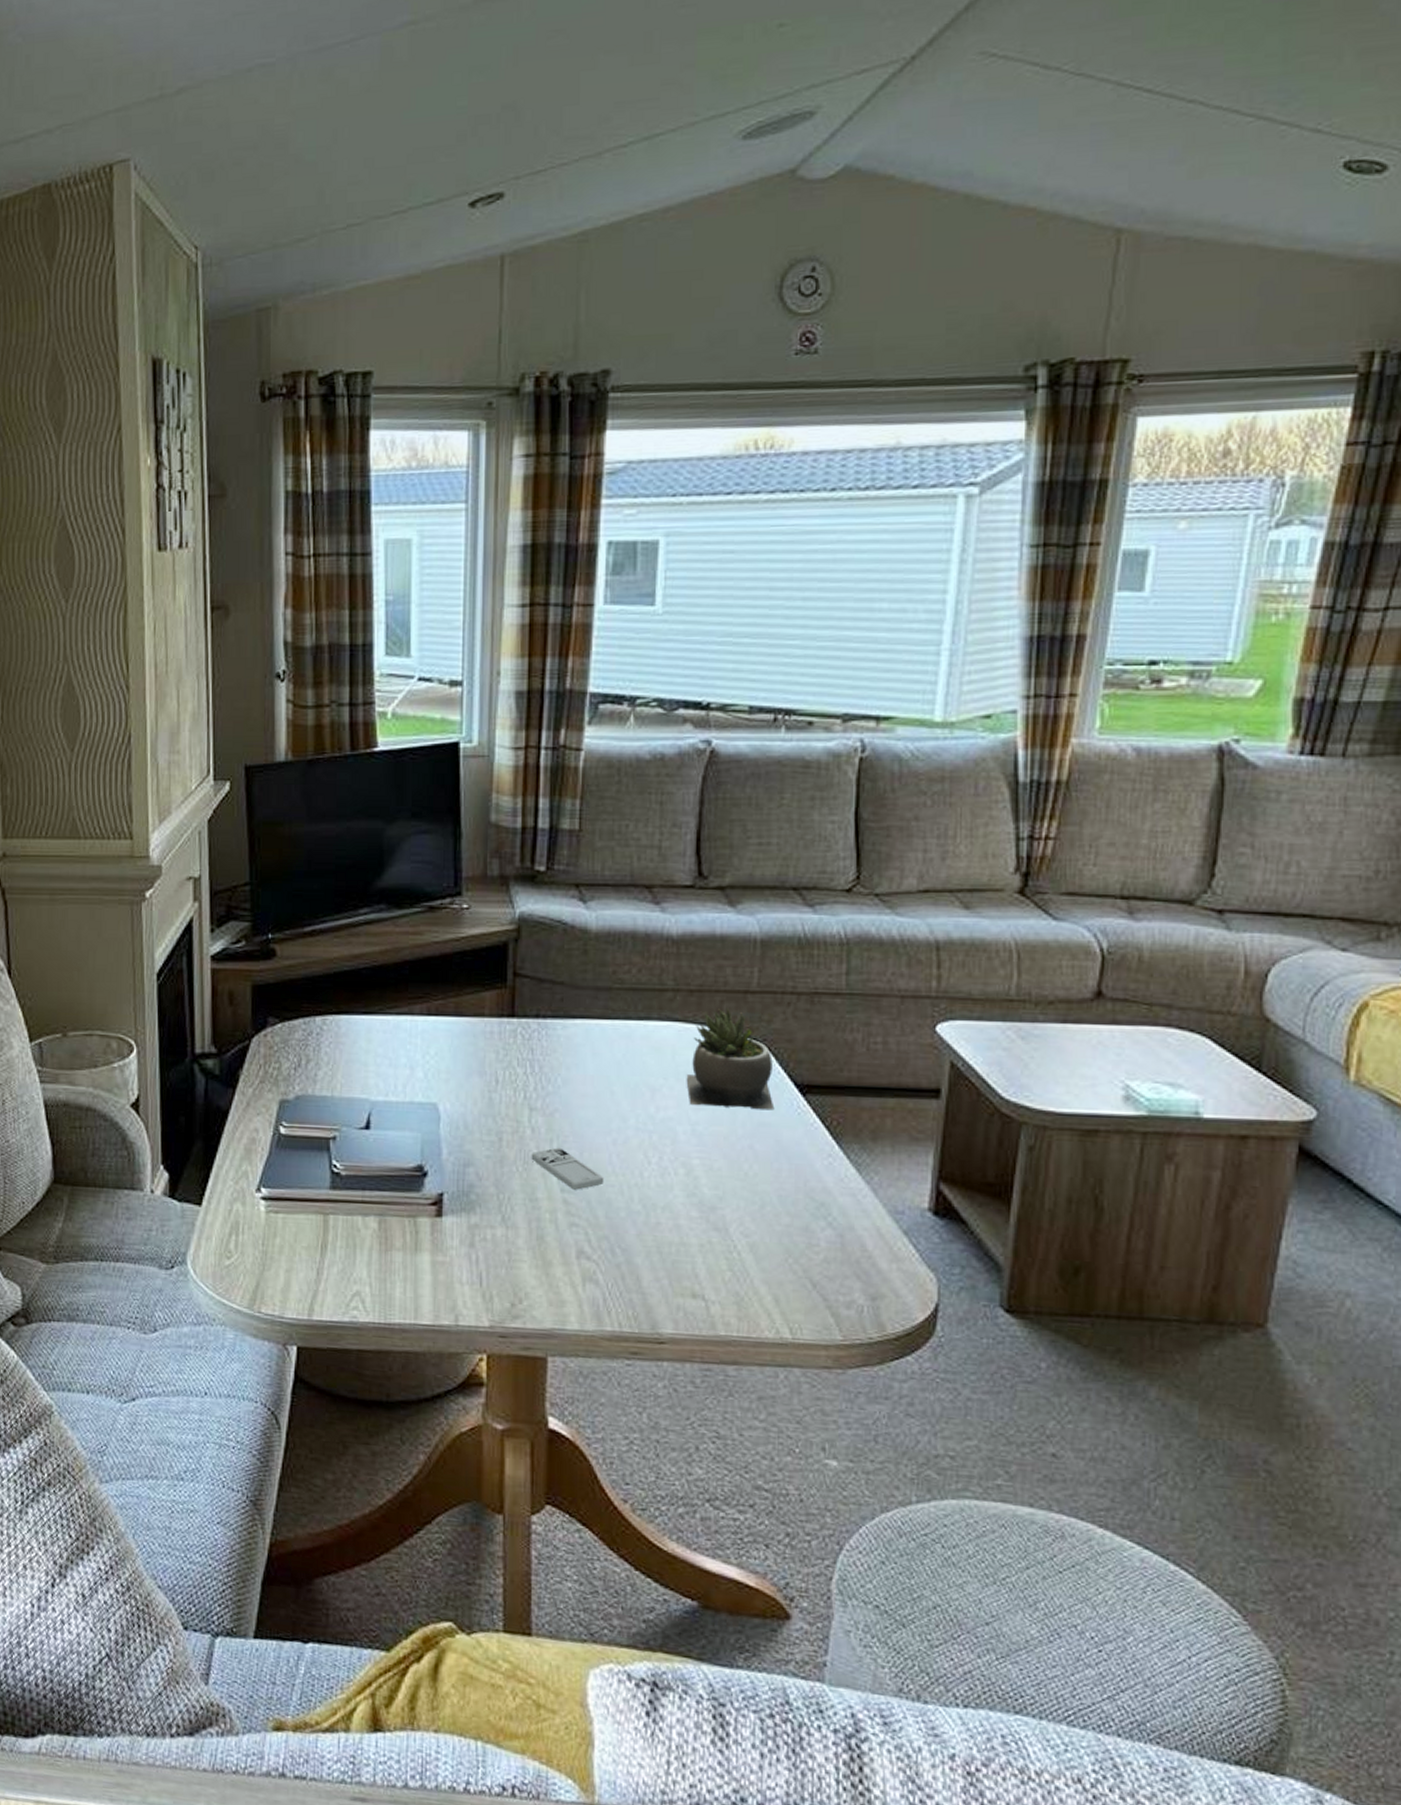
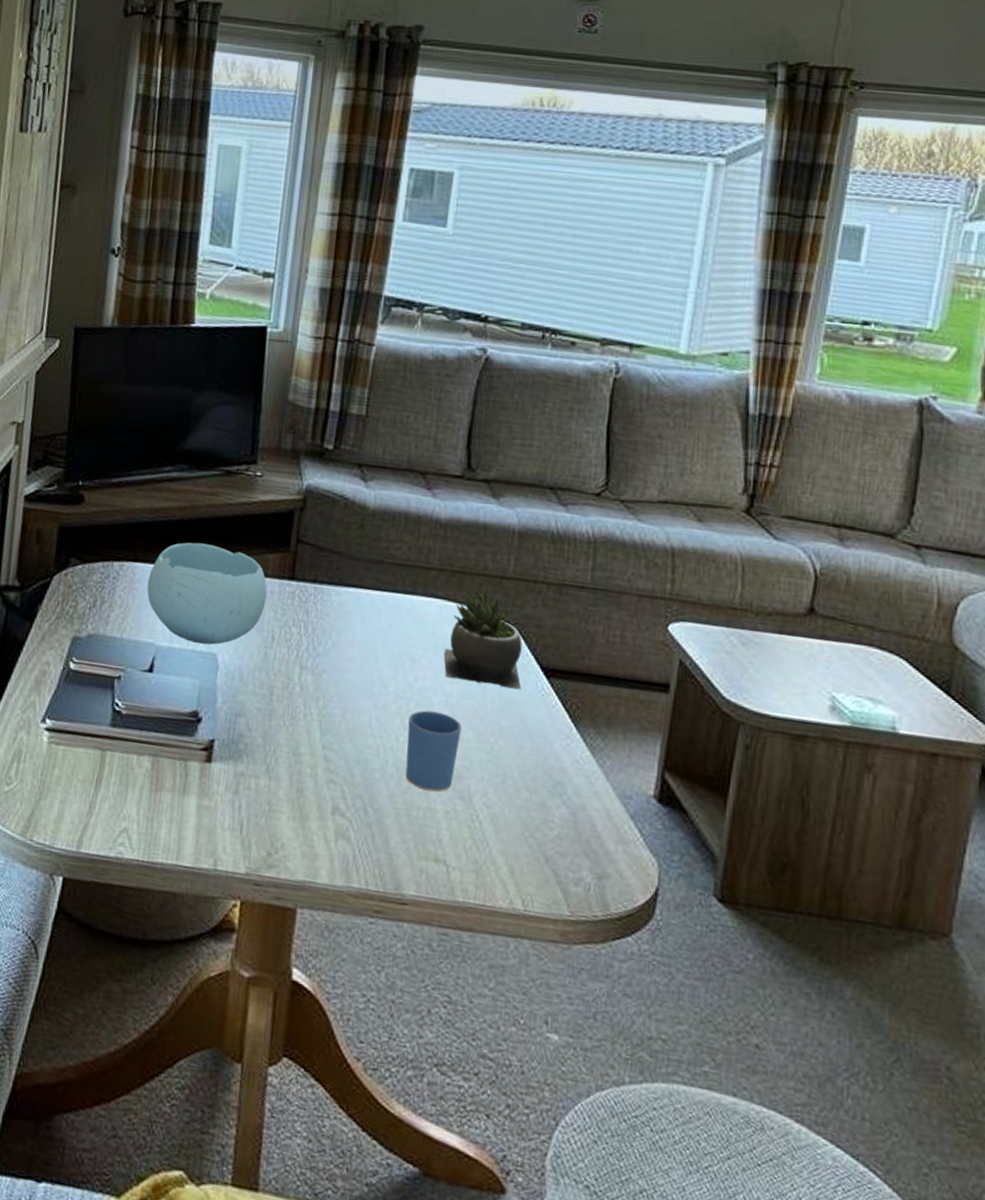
bowl: none [355,987,486,1094] -> present [147,542,267,645]
mobile phone: present [531,1147,605,1190] -> none [298,706,363,749]
mug: none [652,1141,711,1226] -> present [405,710,462,792]

